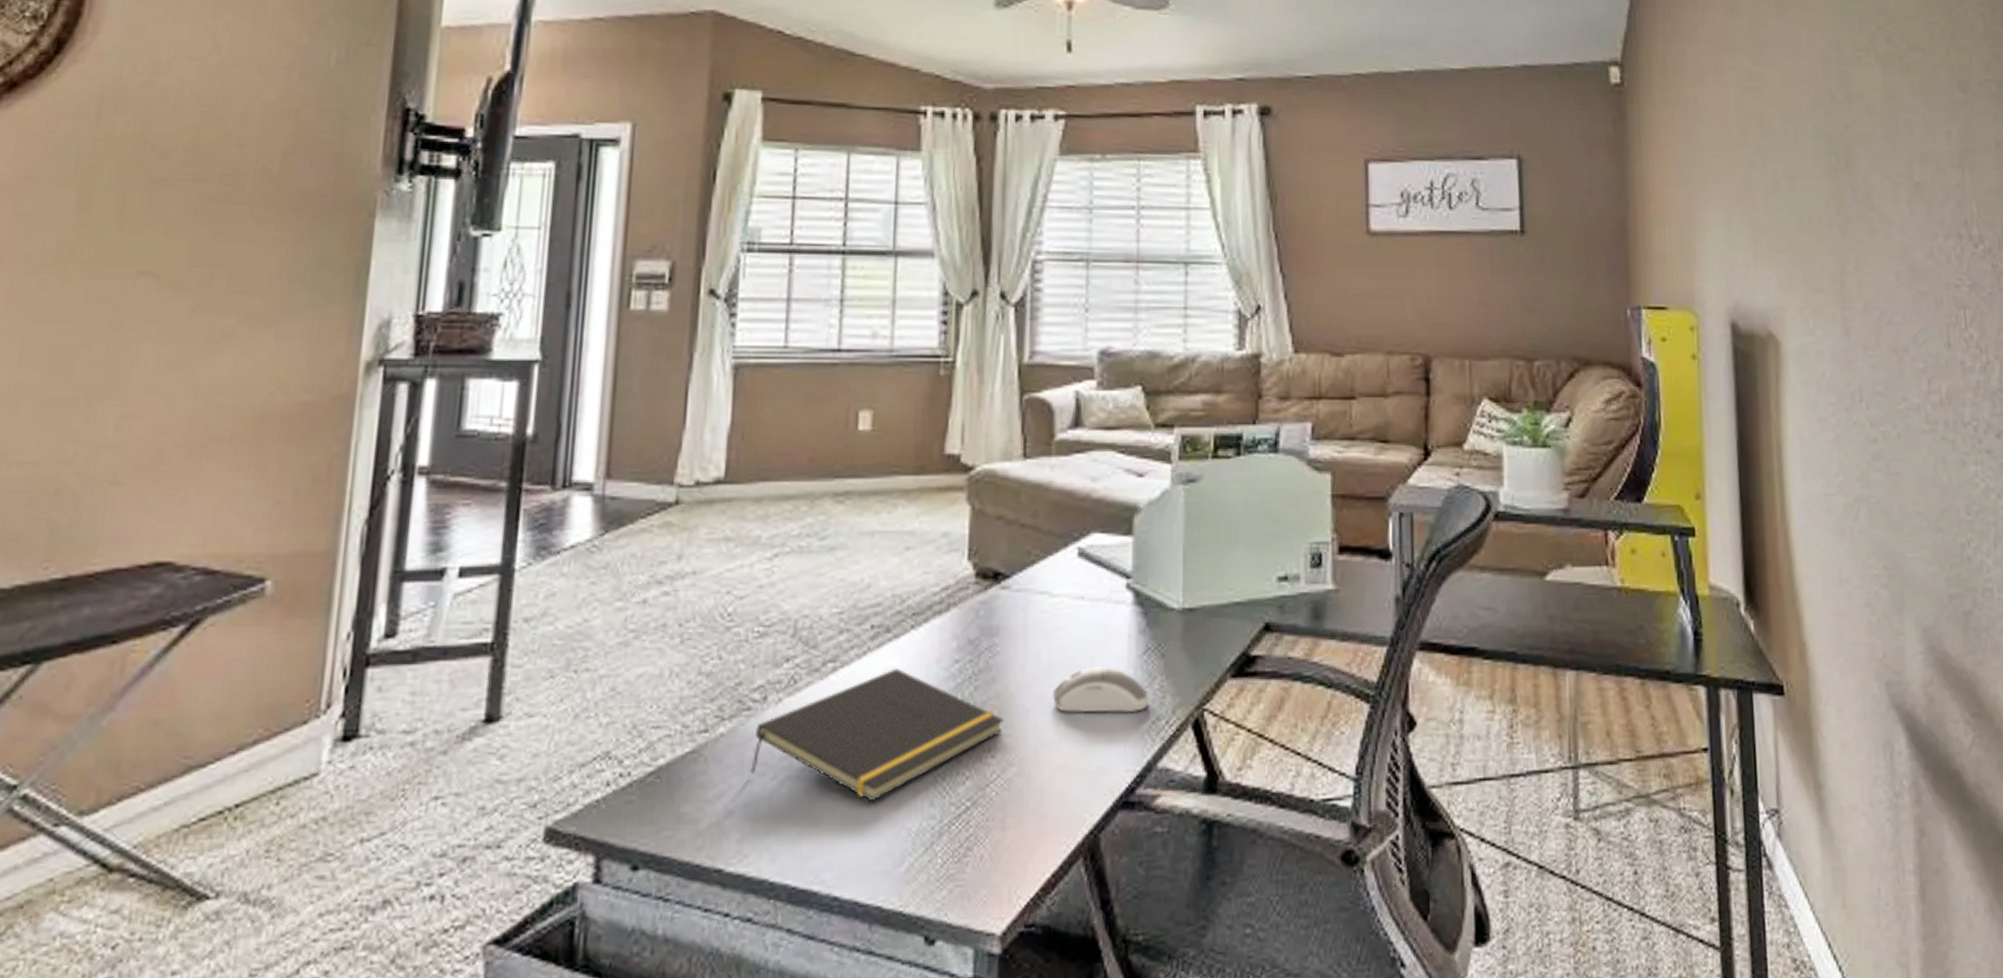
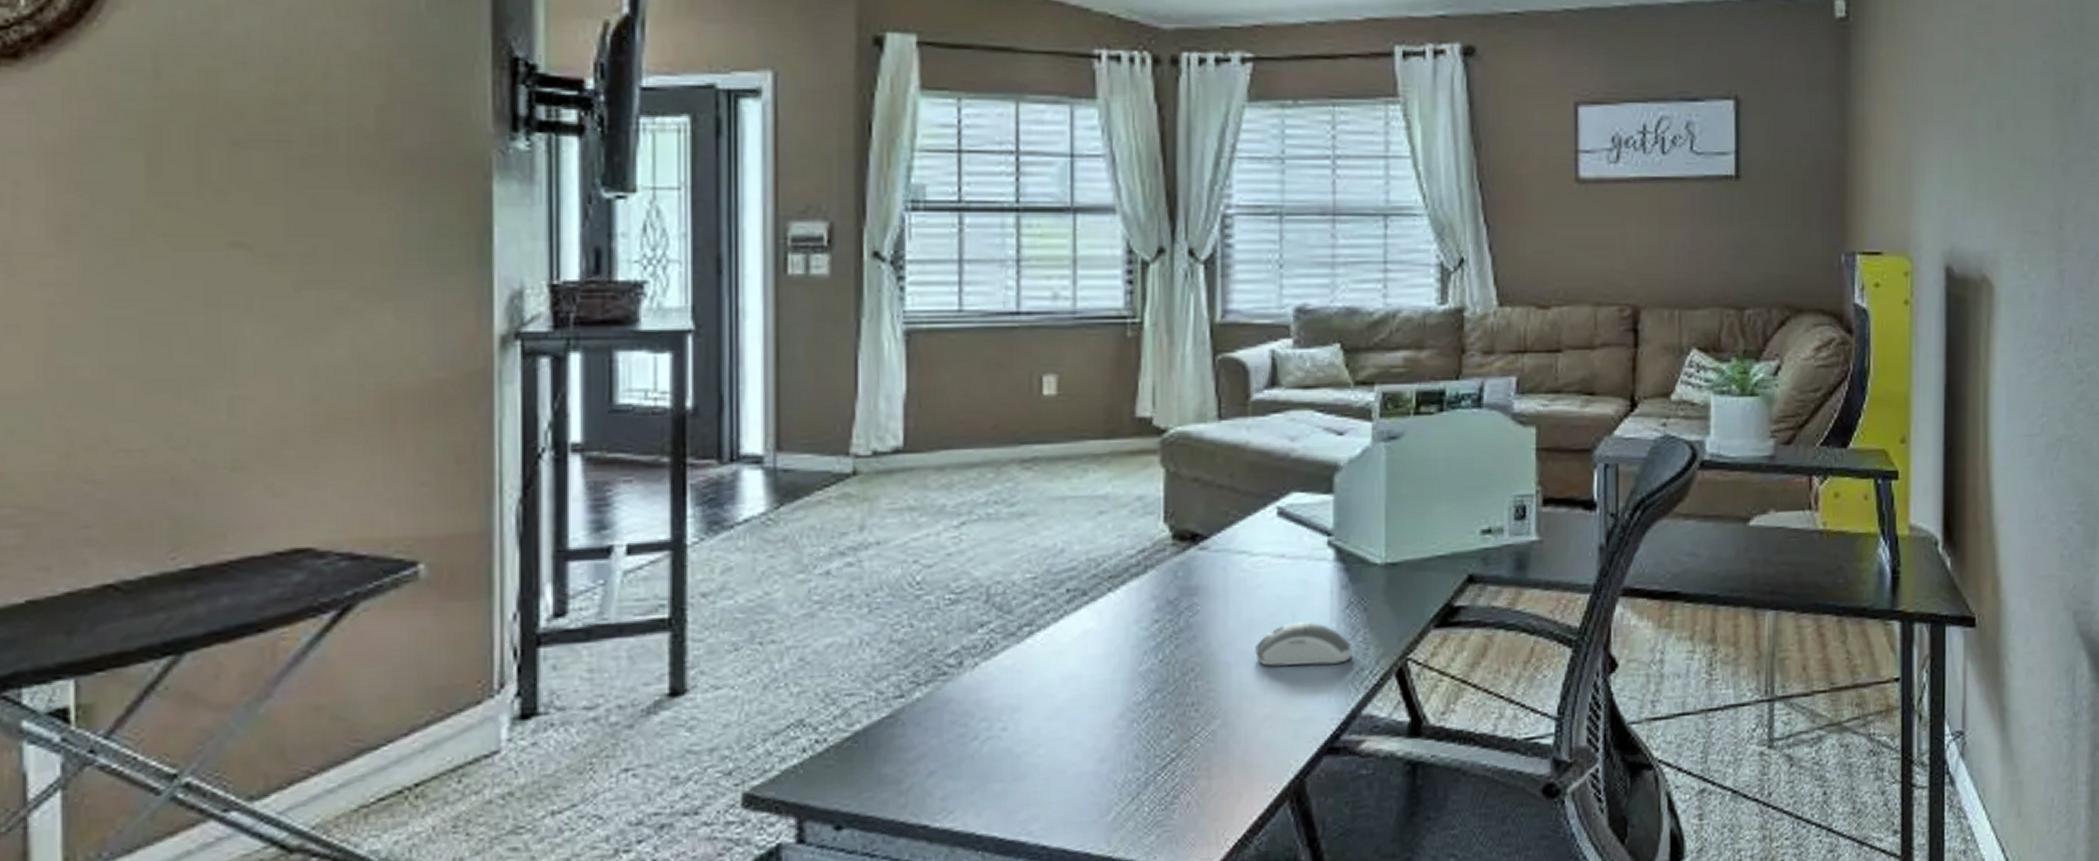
notepad: present [750,667,1004,803] -> none [950,629,1206,758]

